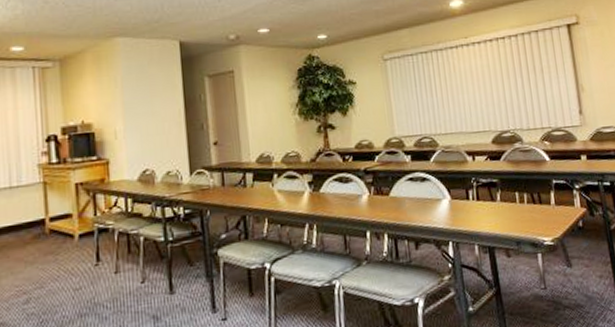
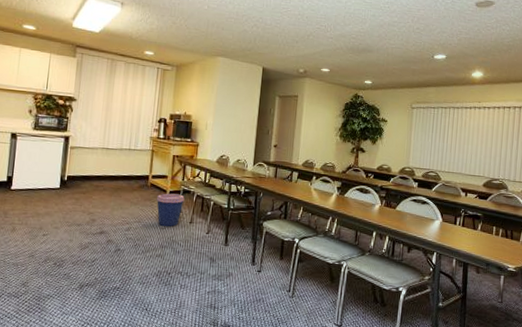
coffee cup: none [61,235,102,287] -> present [156,193,185,227]

